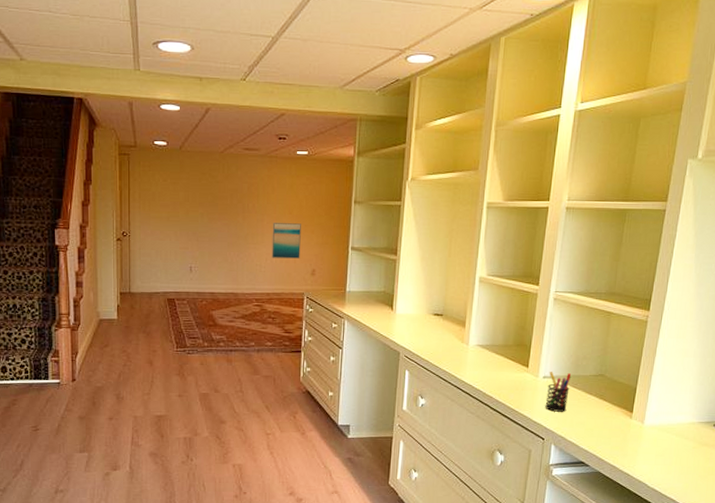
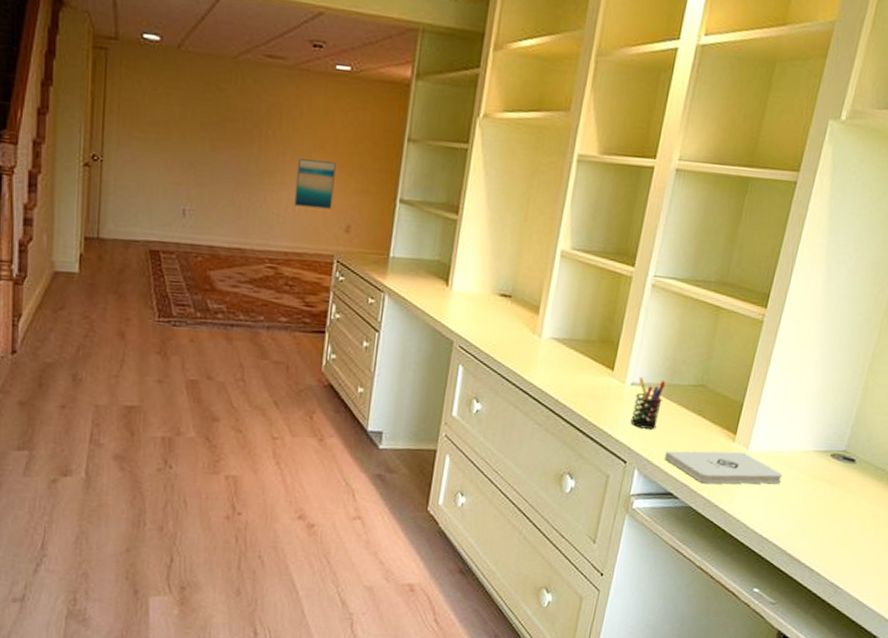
notepad: none [575,426,675,453] -> present [664,450,783,484]

